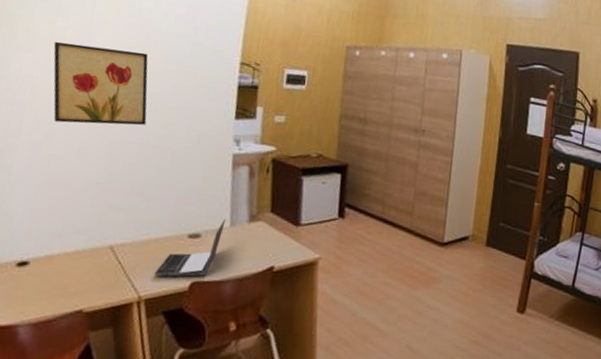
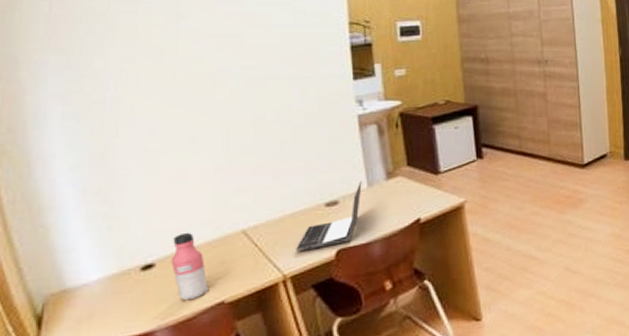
water bottle: none [43,238,72,303] -> present [170,232,209,301]
wall art: present [53,41,149,126] -> none [139,28,258,114]

